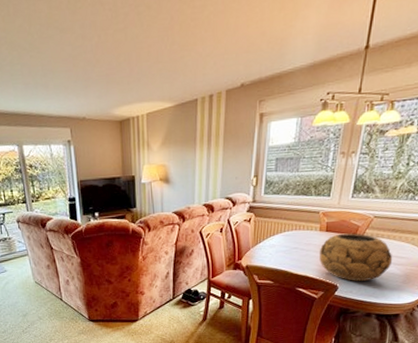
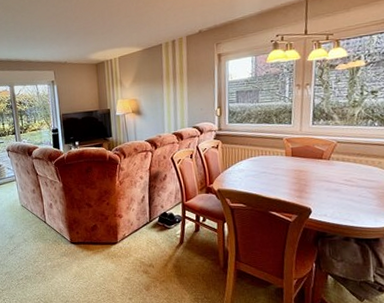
decorative bowl: present [319,233,393,282] -> none [288,157,363,205]

